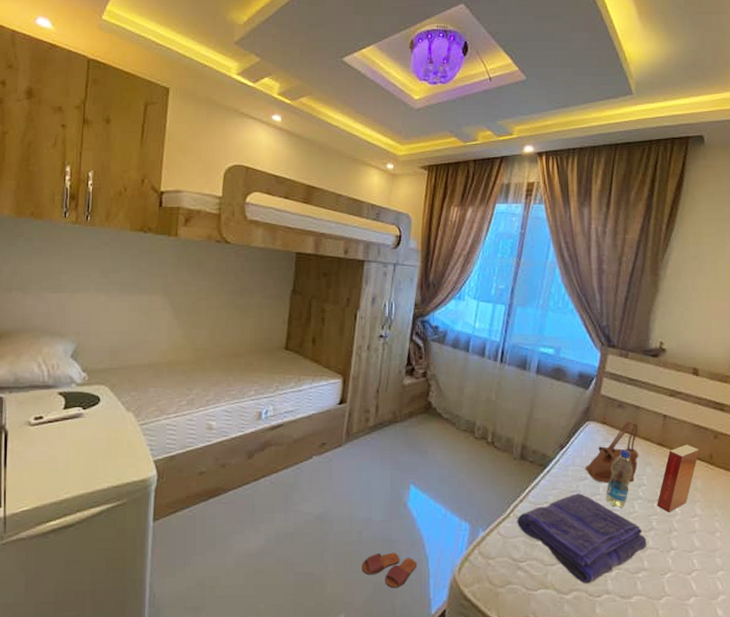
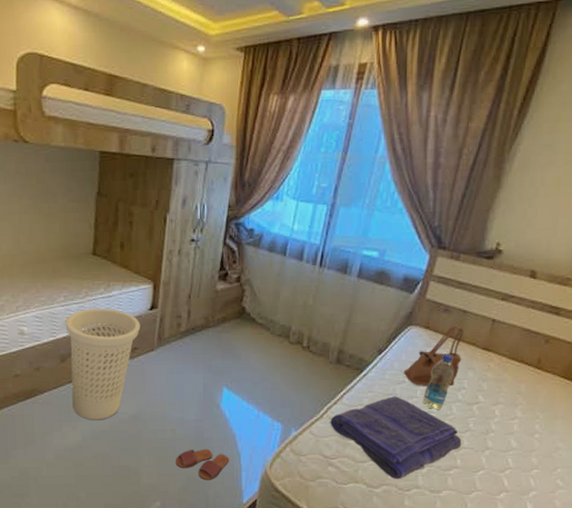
laundry basket: none [254,402,329,522] -> present [65,308,141,421]
book: present [657,444,699,512] -> none [476,348,528,415]

